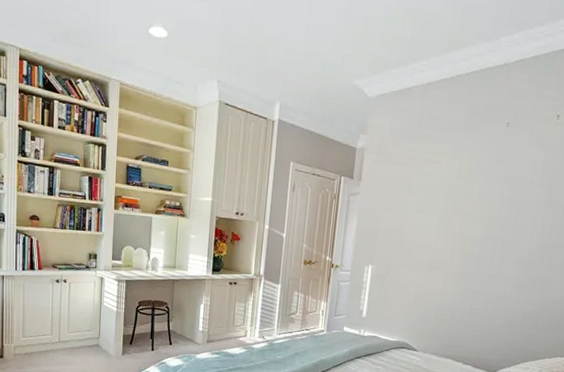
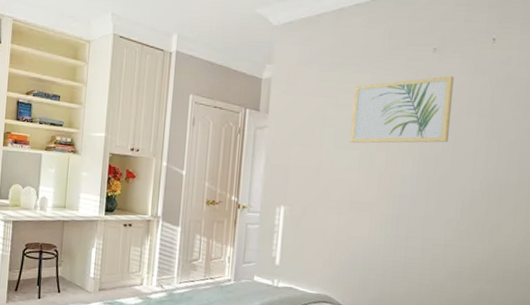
wall art: none [431,149,522,209] -> present [350,76,454,144]

